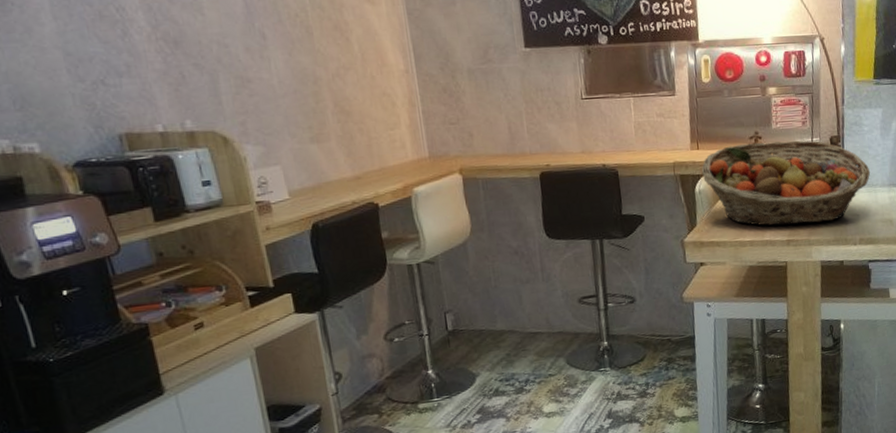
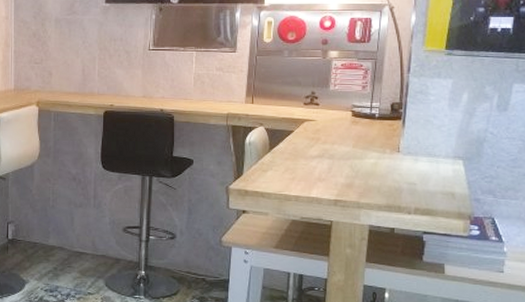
fruit basket: present [701,140,871,226] -> none [253,102,434,187]

